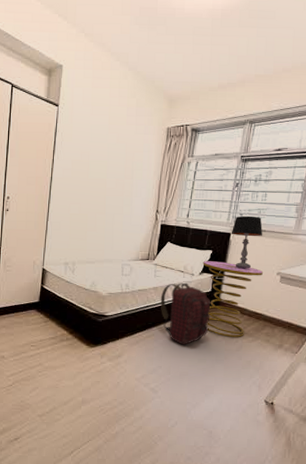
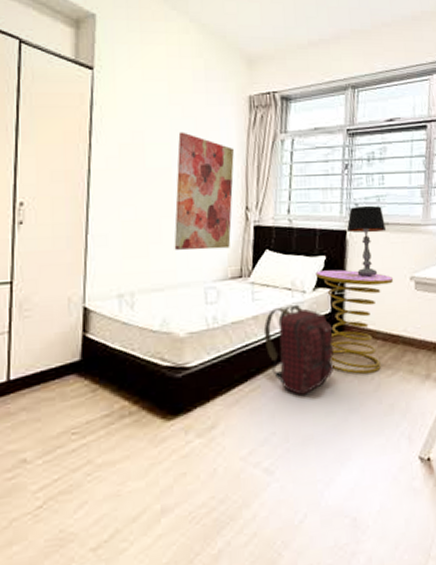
wall art: none [104,153,152,239] -> present [174,132,234,251]

